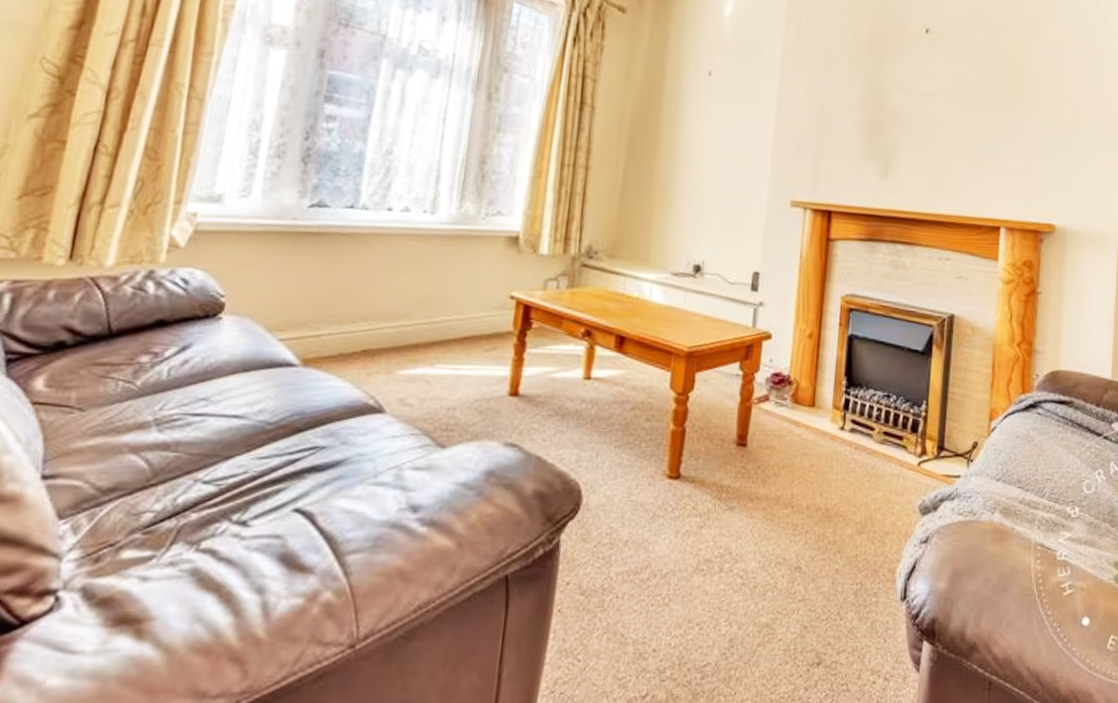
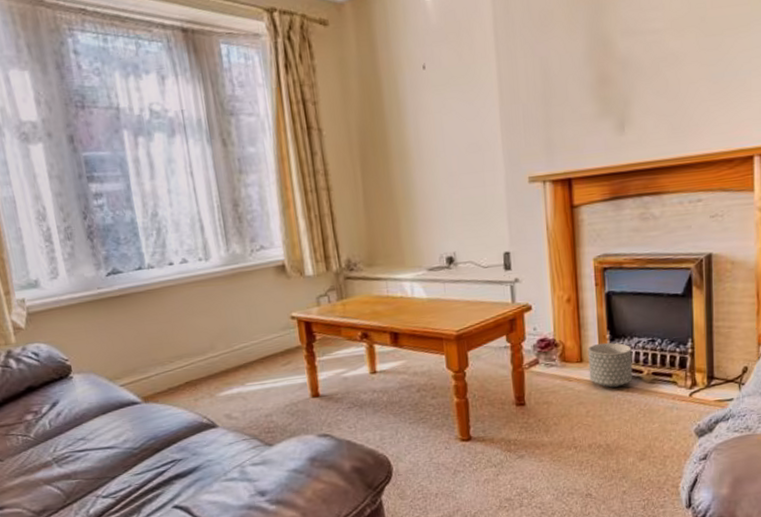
planter: none [819,389,866,442] -> present [588,342,633,388]

